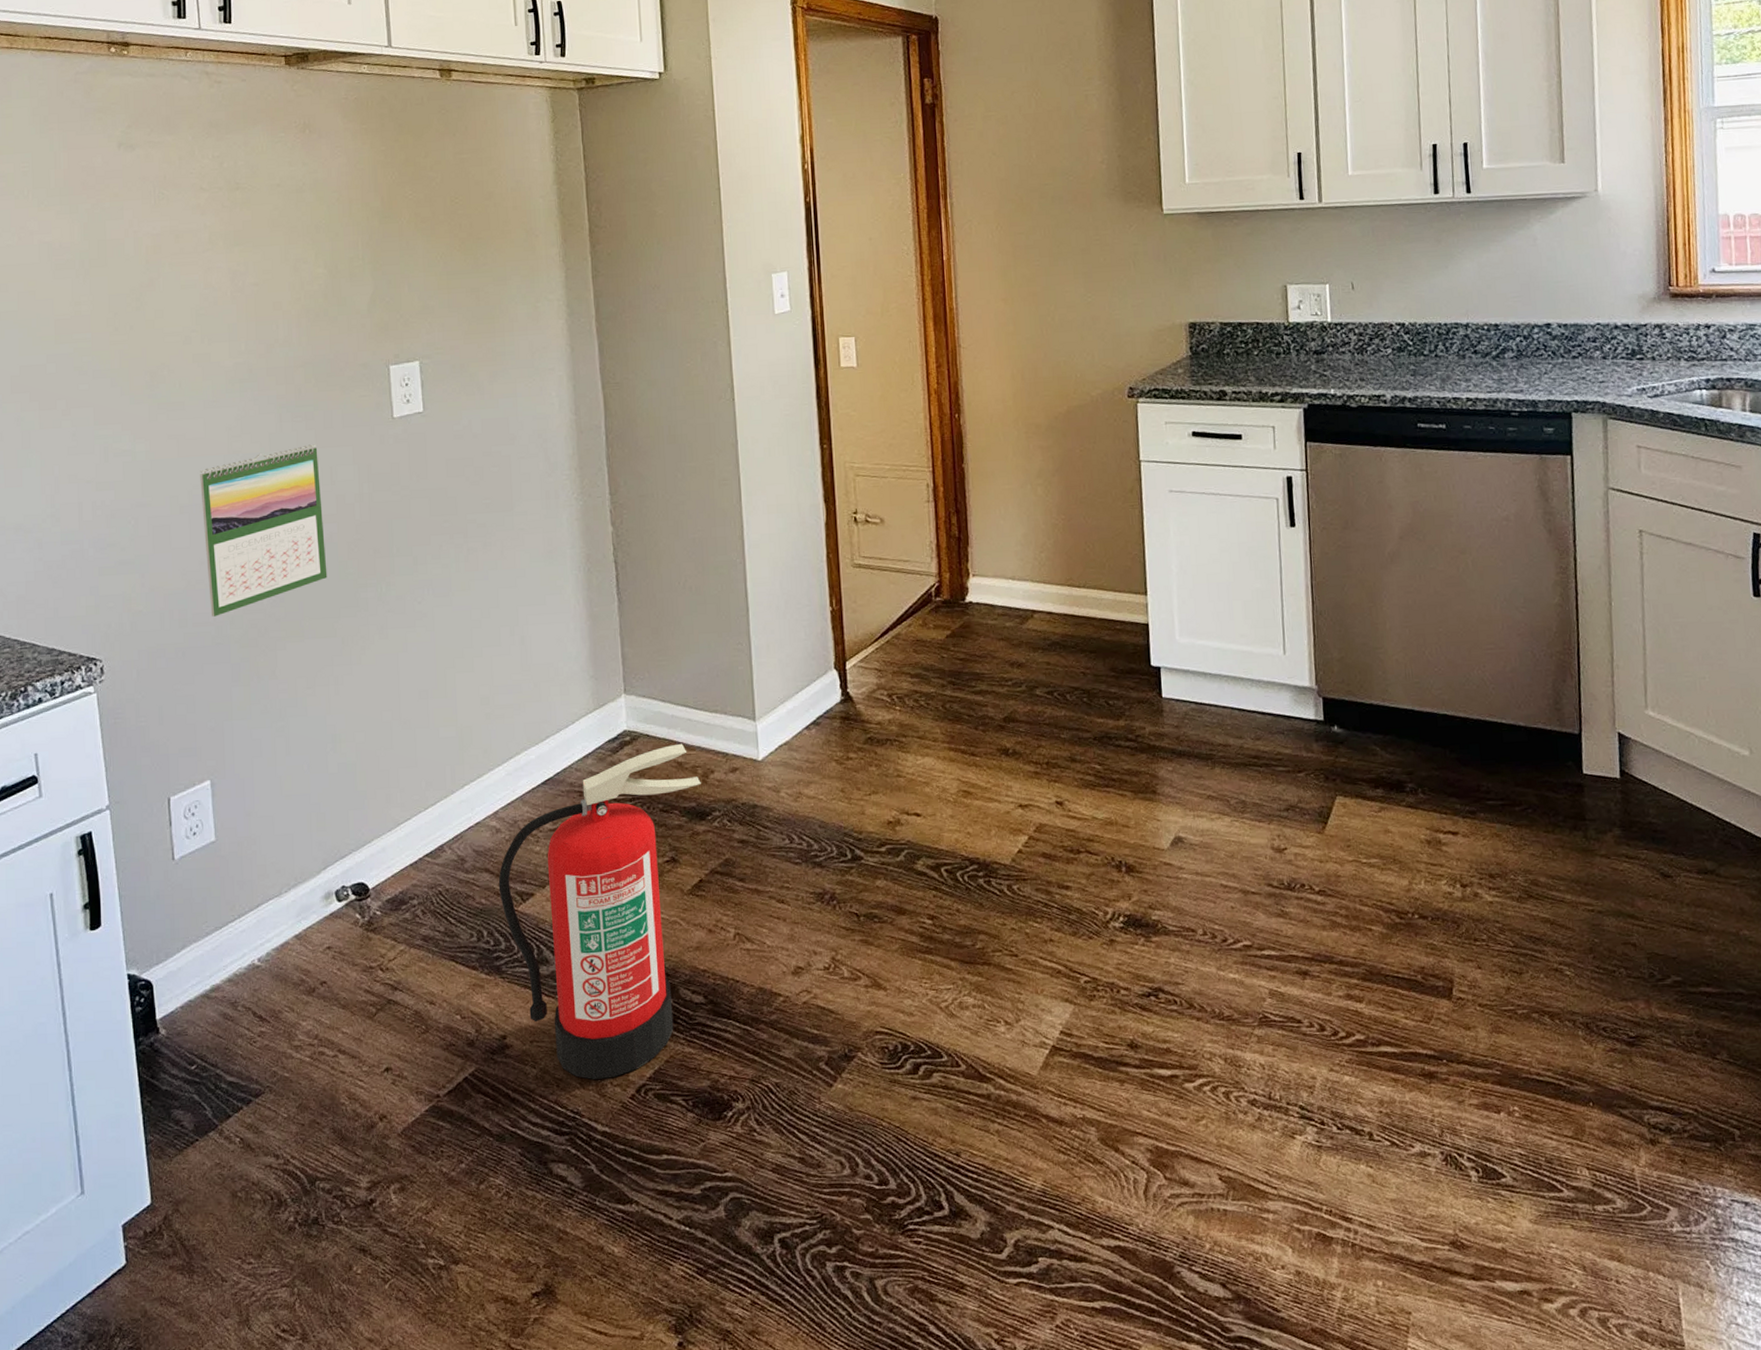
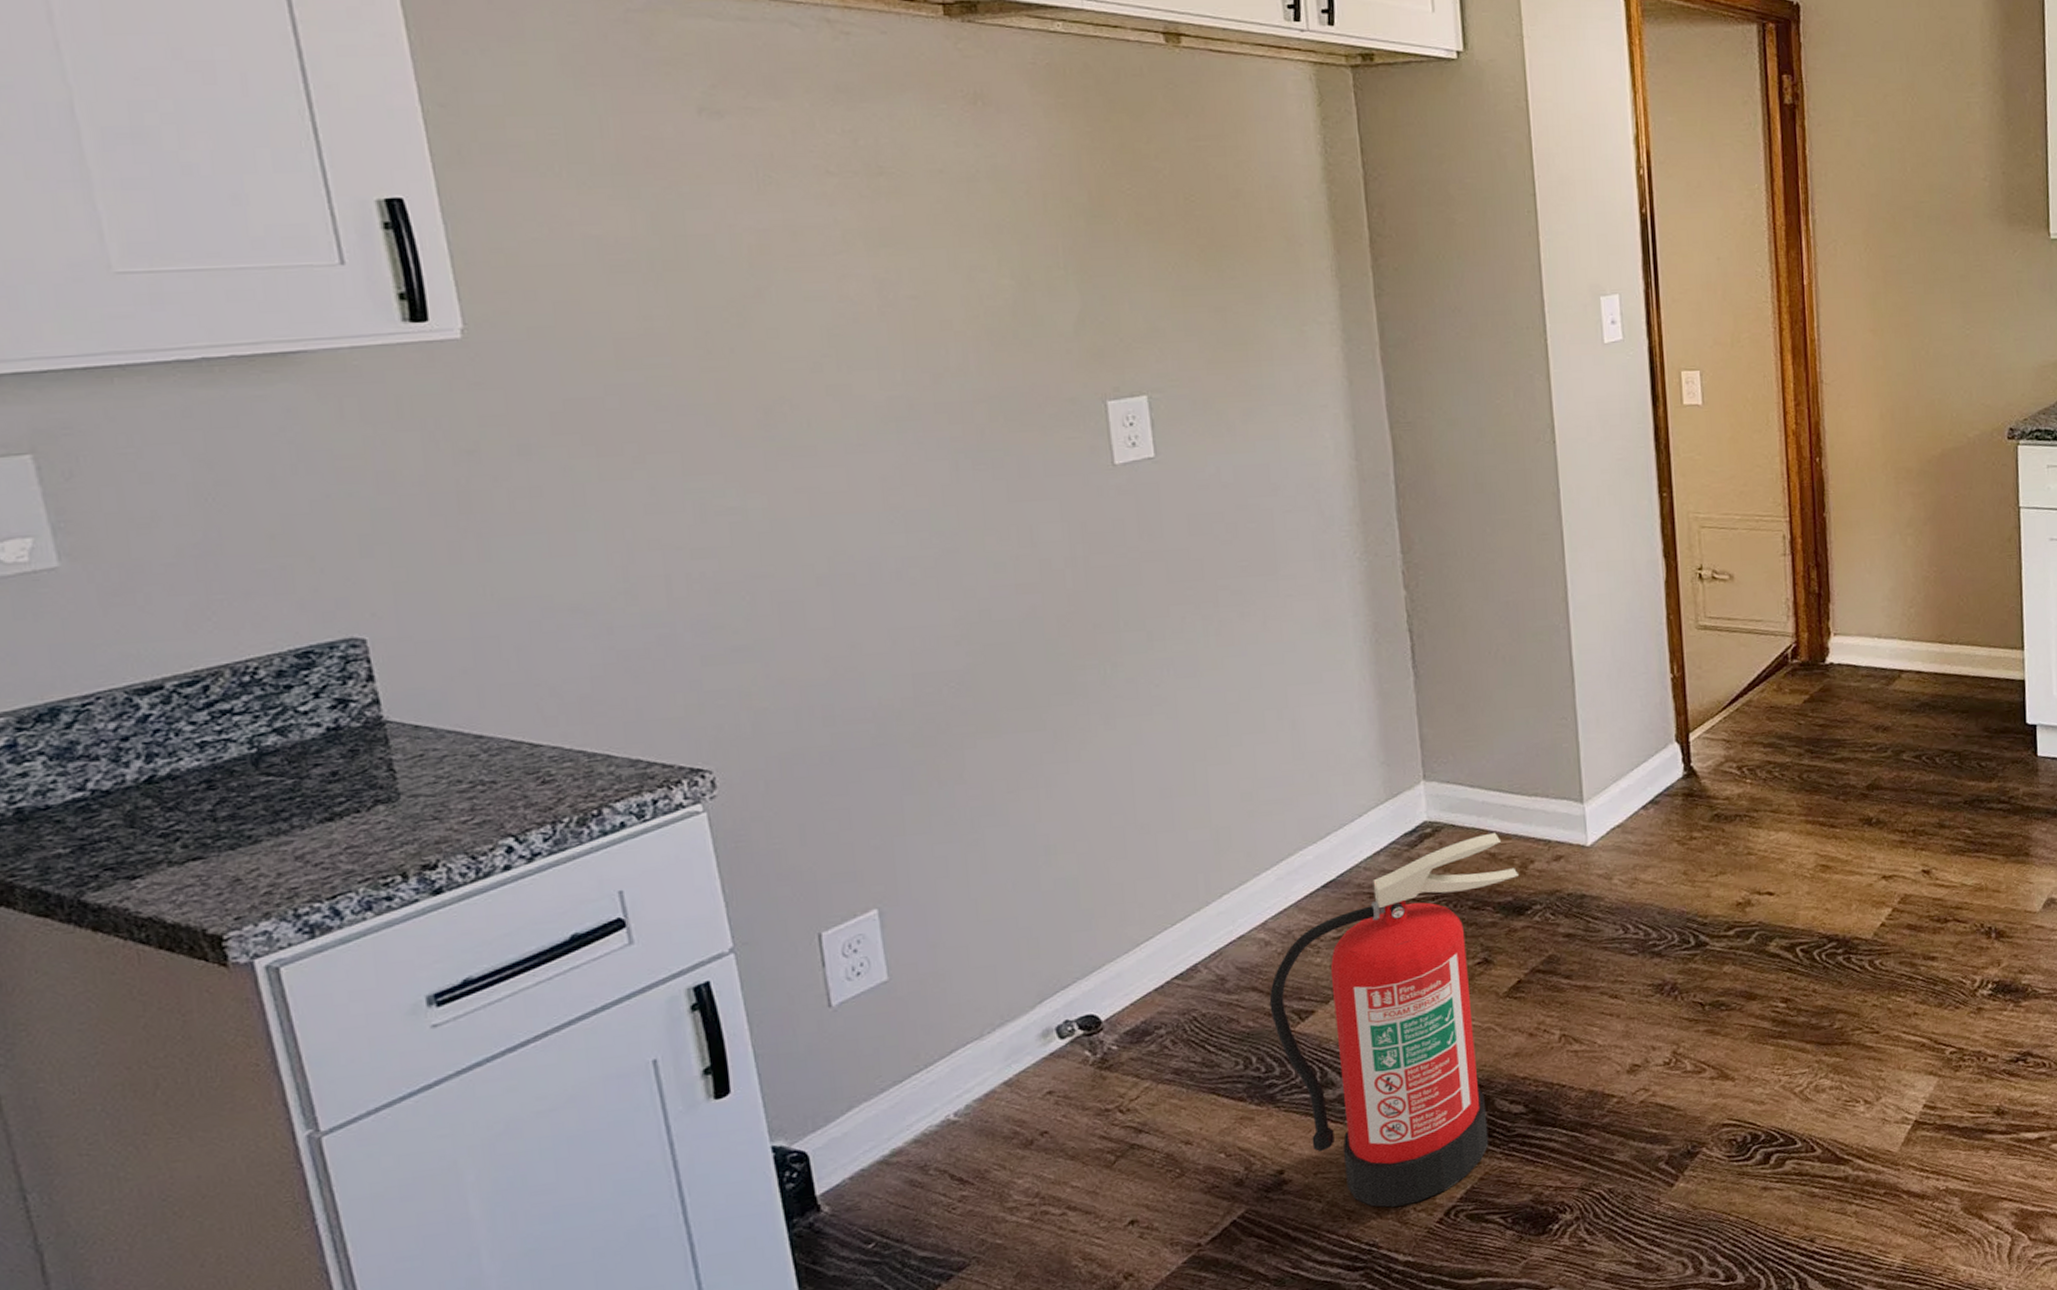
calendar: present [200,444,328,617] -> none [843,497,1031,712]

